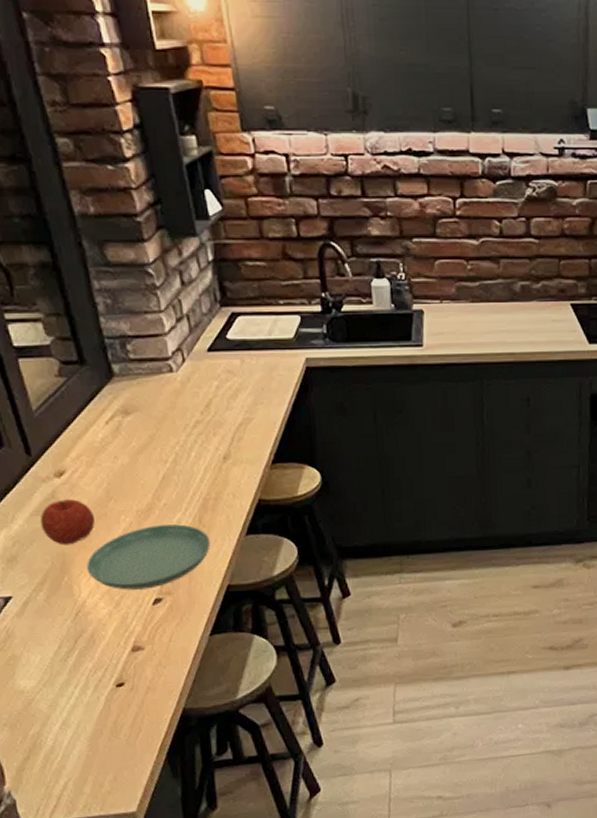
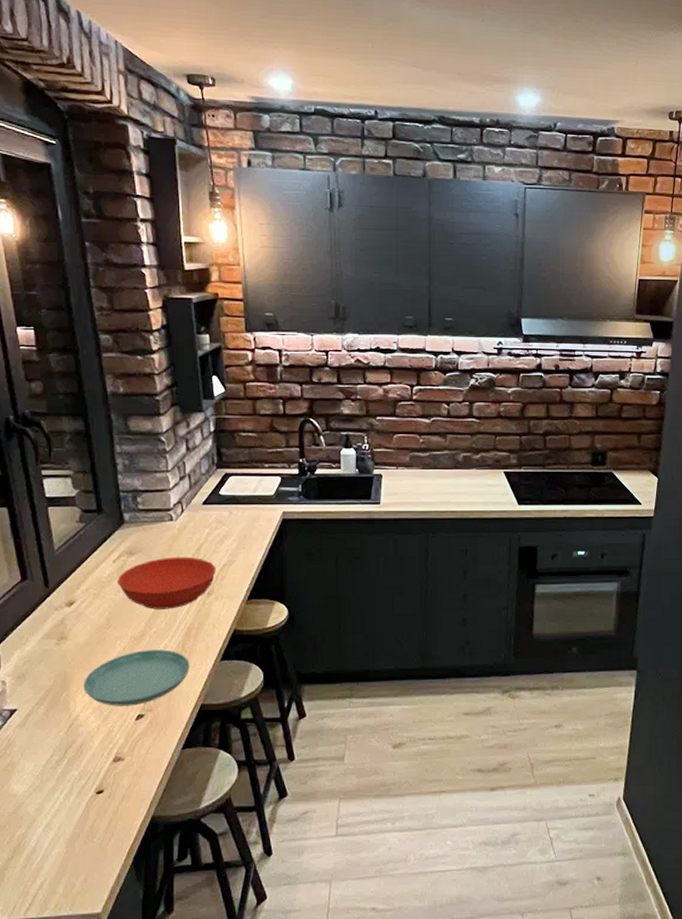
fruit: present [40,499,96,545] -> none [49,625,95,665]
bowl: none [112,415,232,478] -> present [116,557,216,609]

